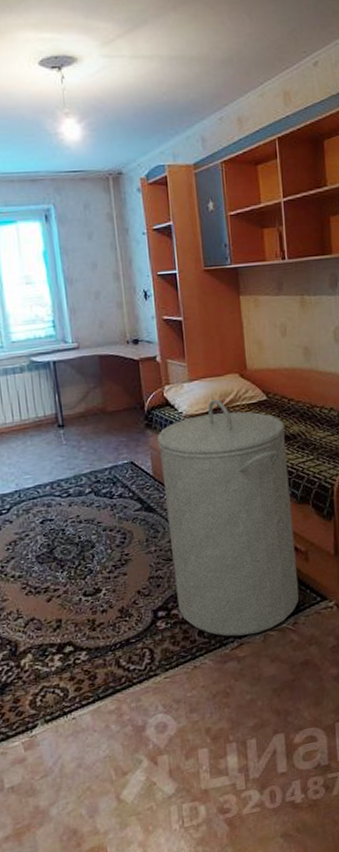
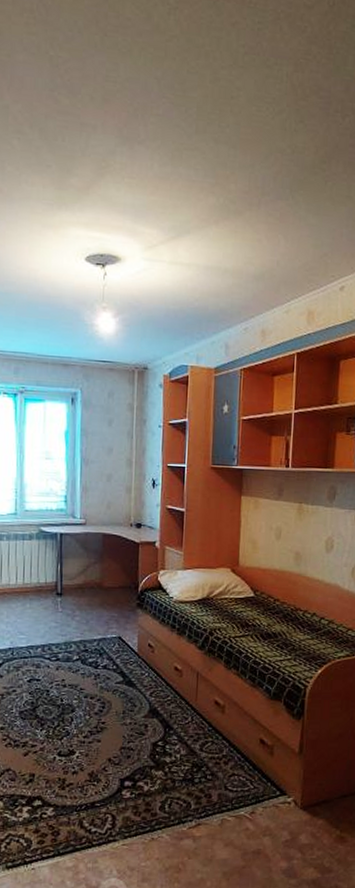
laundry hamper: present [157,399,299,637] -> none [144,589,268,817]

